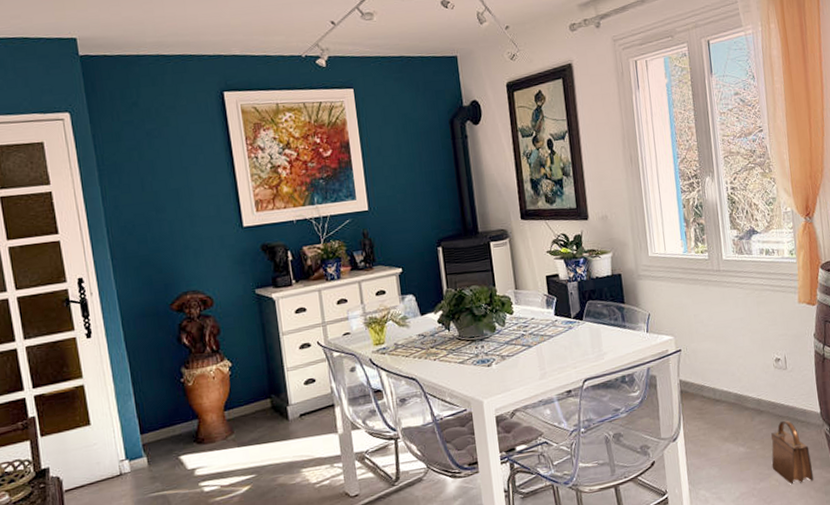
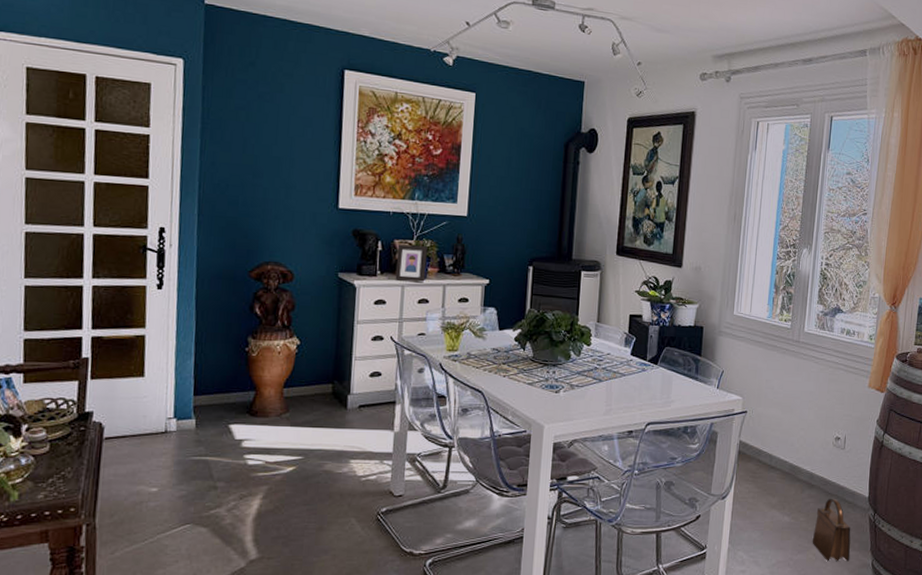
picture frame: none [307,247,340,286] -> present [395,244,428,282]

